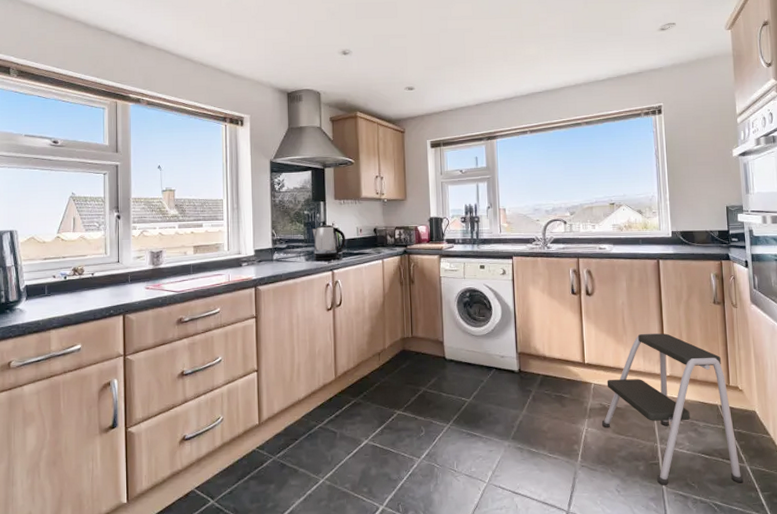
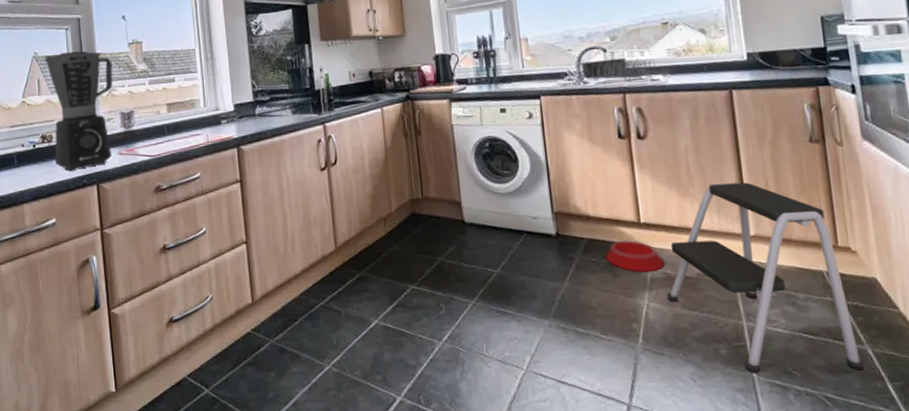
blender: none [80,194,146,302] -> present [43,51,113,171]
kettle: present [312,224,345,261] -> none [297,70,337,114]
dish rack: none [545,229,615,248] -> present [579,57,672,81]
pet bowl: none [556,376,601,403] -> present [605,239,664,272]

